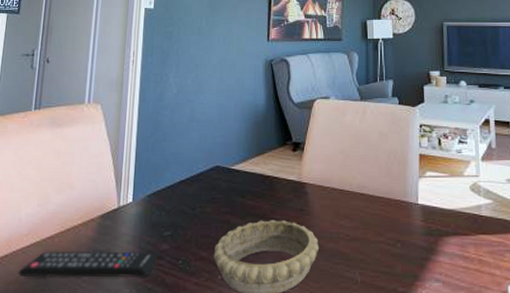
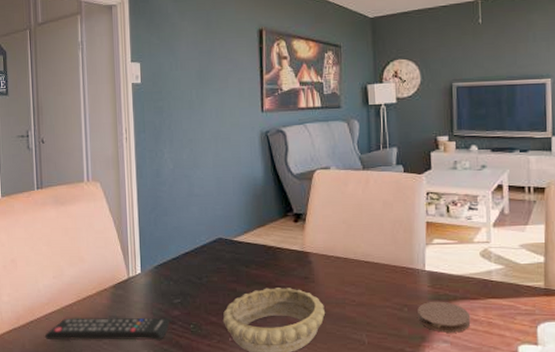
coaster: none [411,236,462,271] -> present [418,301,471,333]

